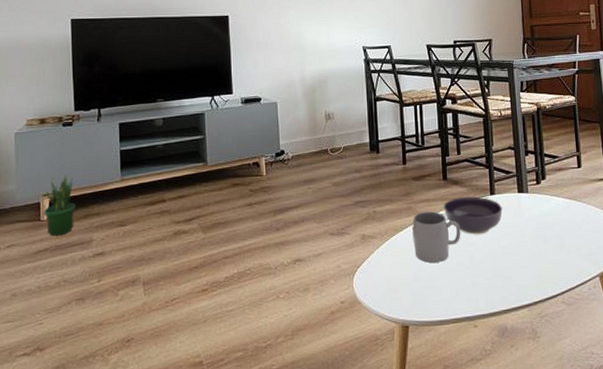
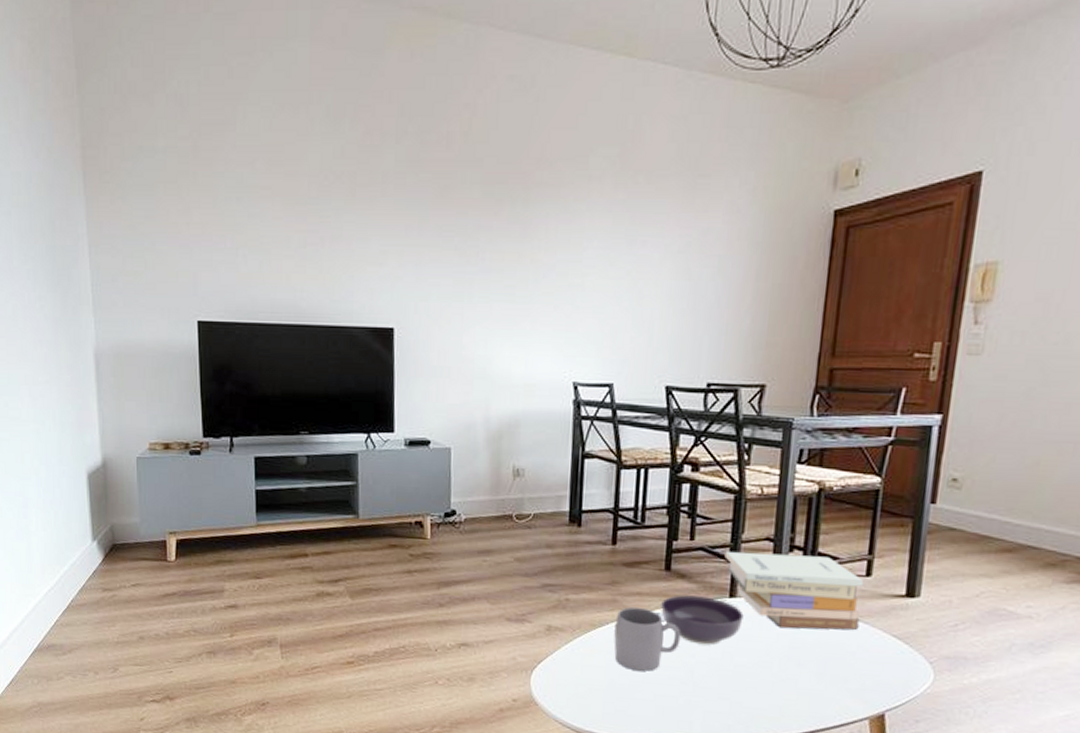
planter: present [44,174,75,236] -> none [171,511,205,581]
books: none [482,157,580,214] -> present [724,551,865,630]

